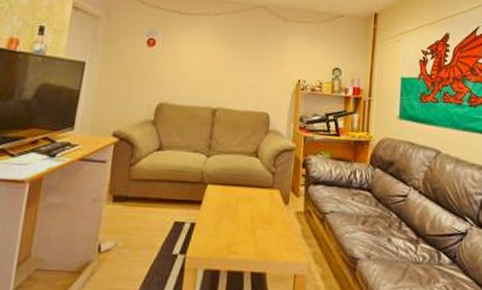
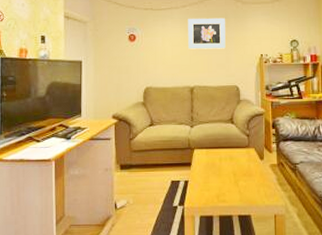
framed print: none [216,29,262,69] -> present [188,17,226,49]

